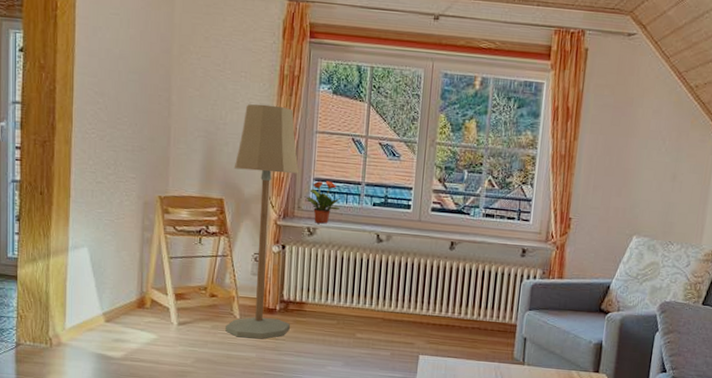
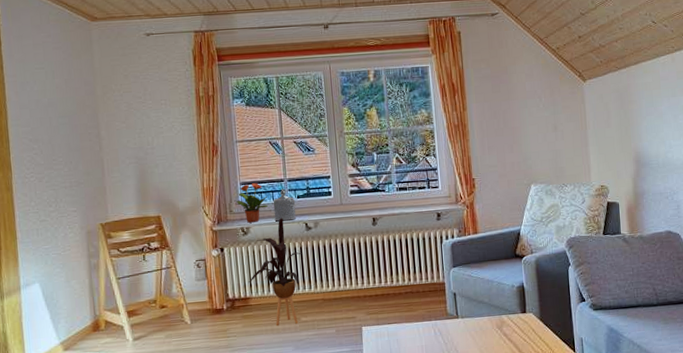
floor lamp: present [225,104,300,339] -> none [166,124,239,342]
house plant: none [306,224,368,339] -> present [248,218,302,327]
decorative jar: none [344,192,370,229] -> present [273,188,297,222]

